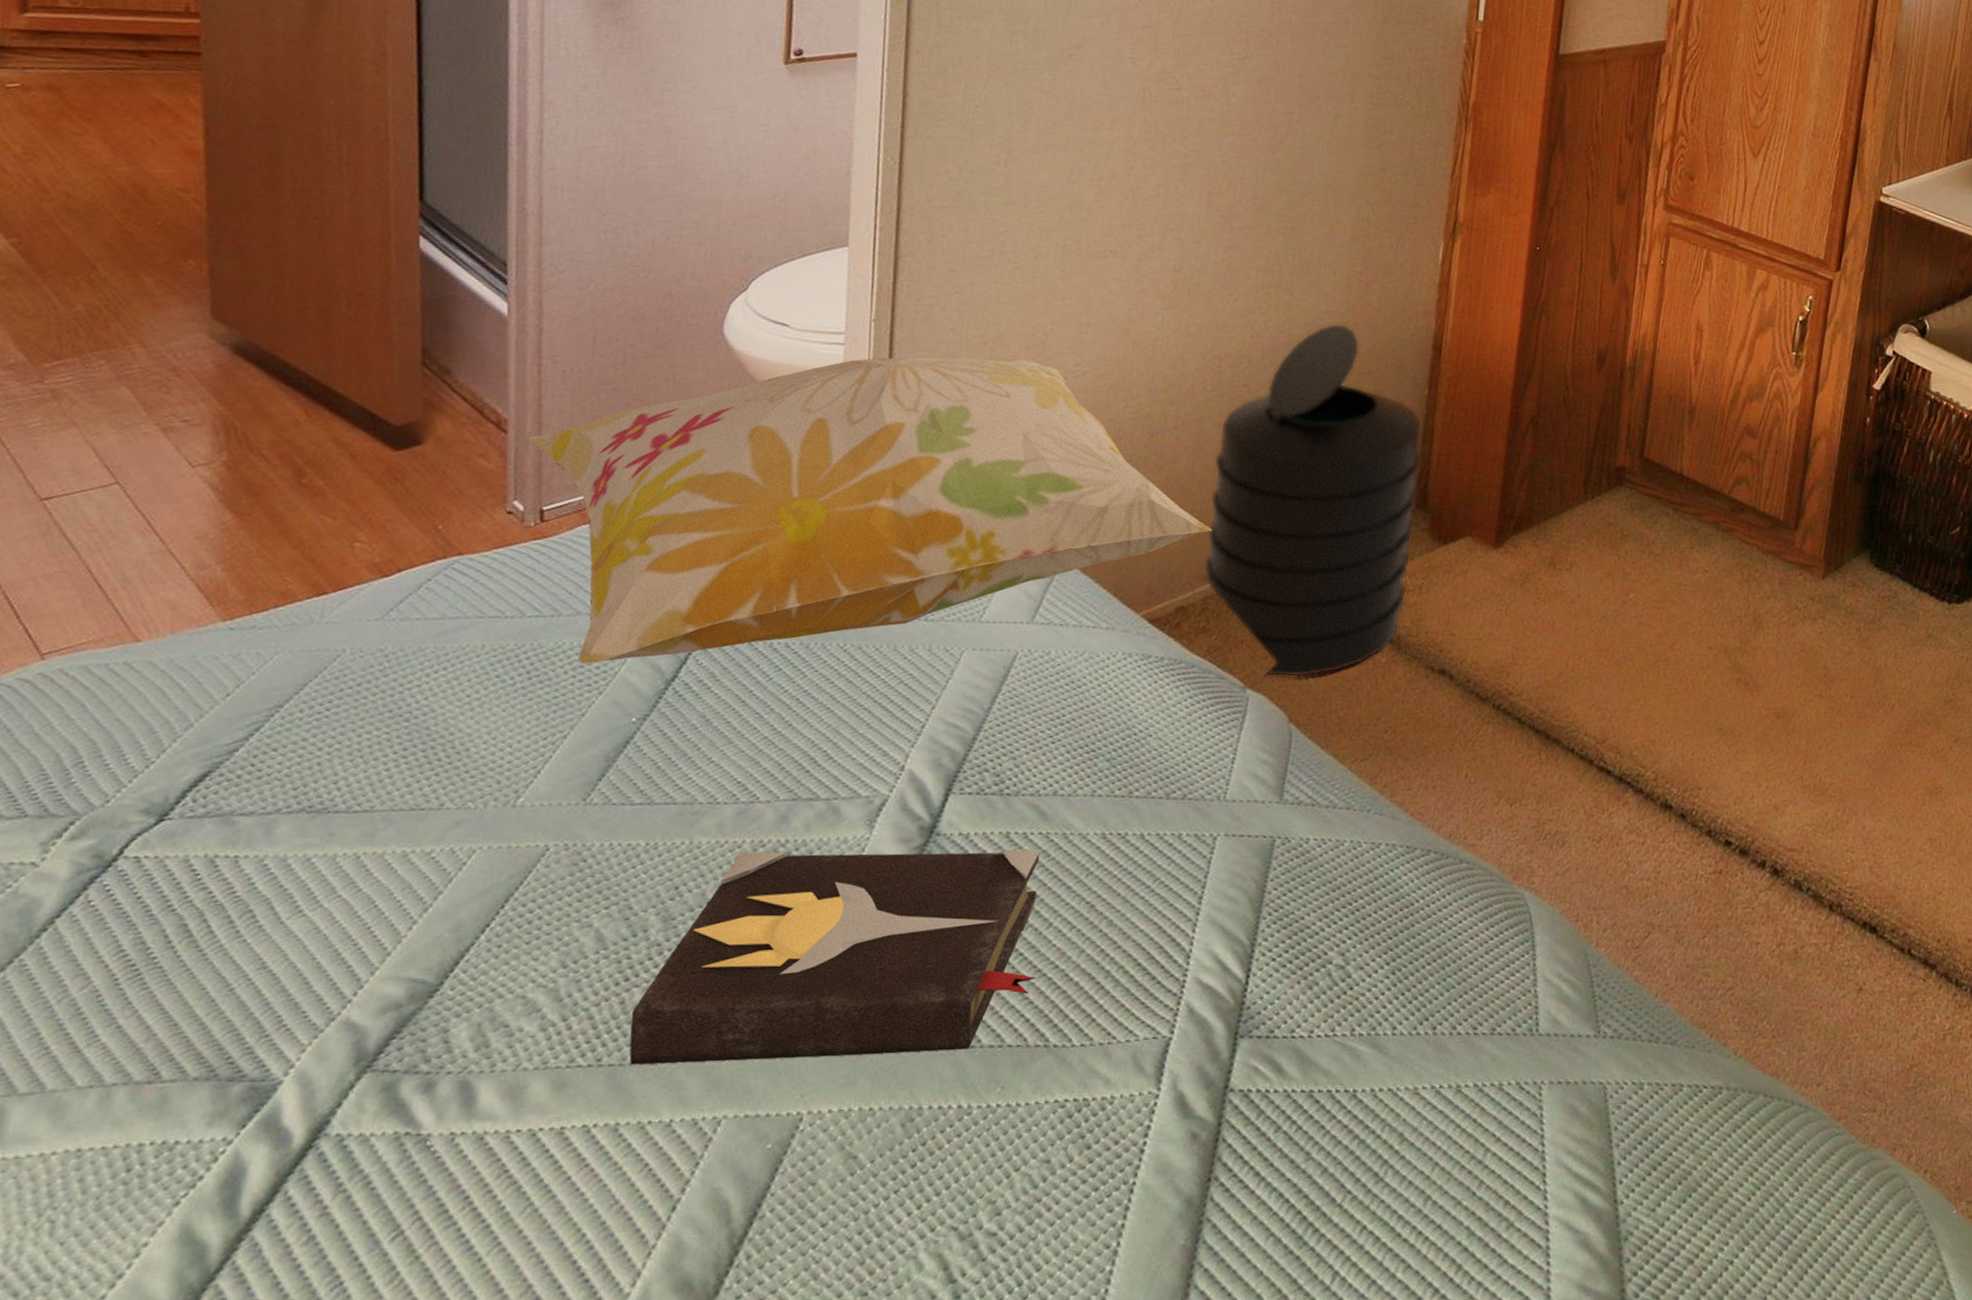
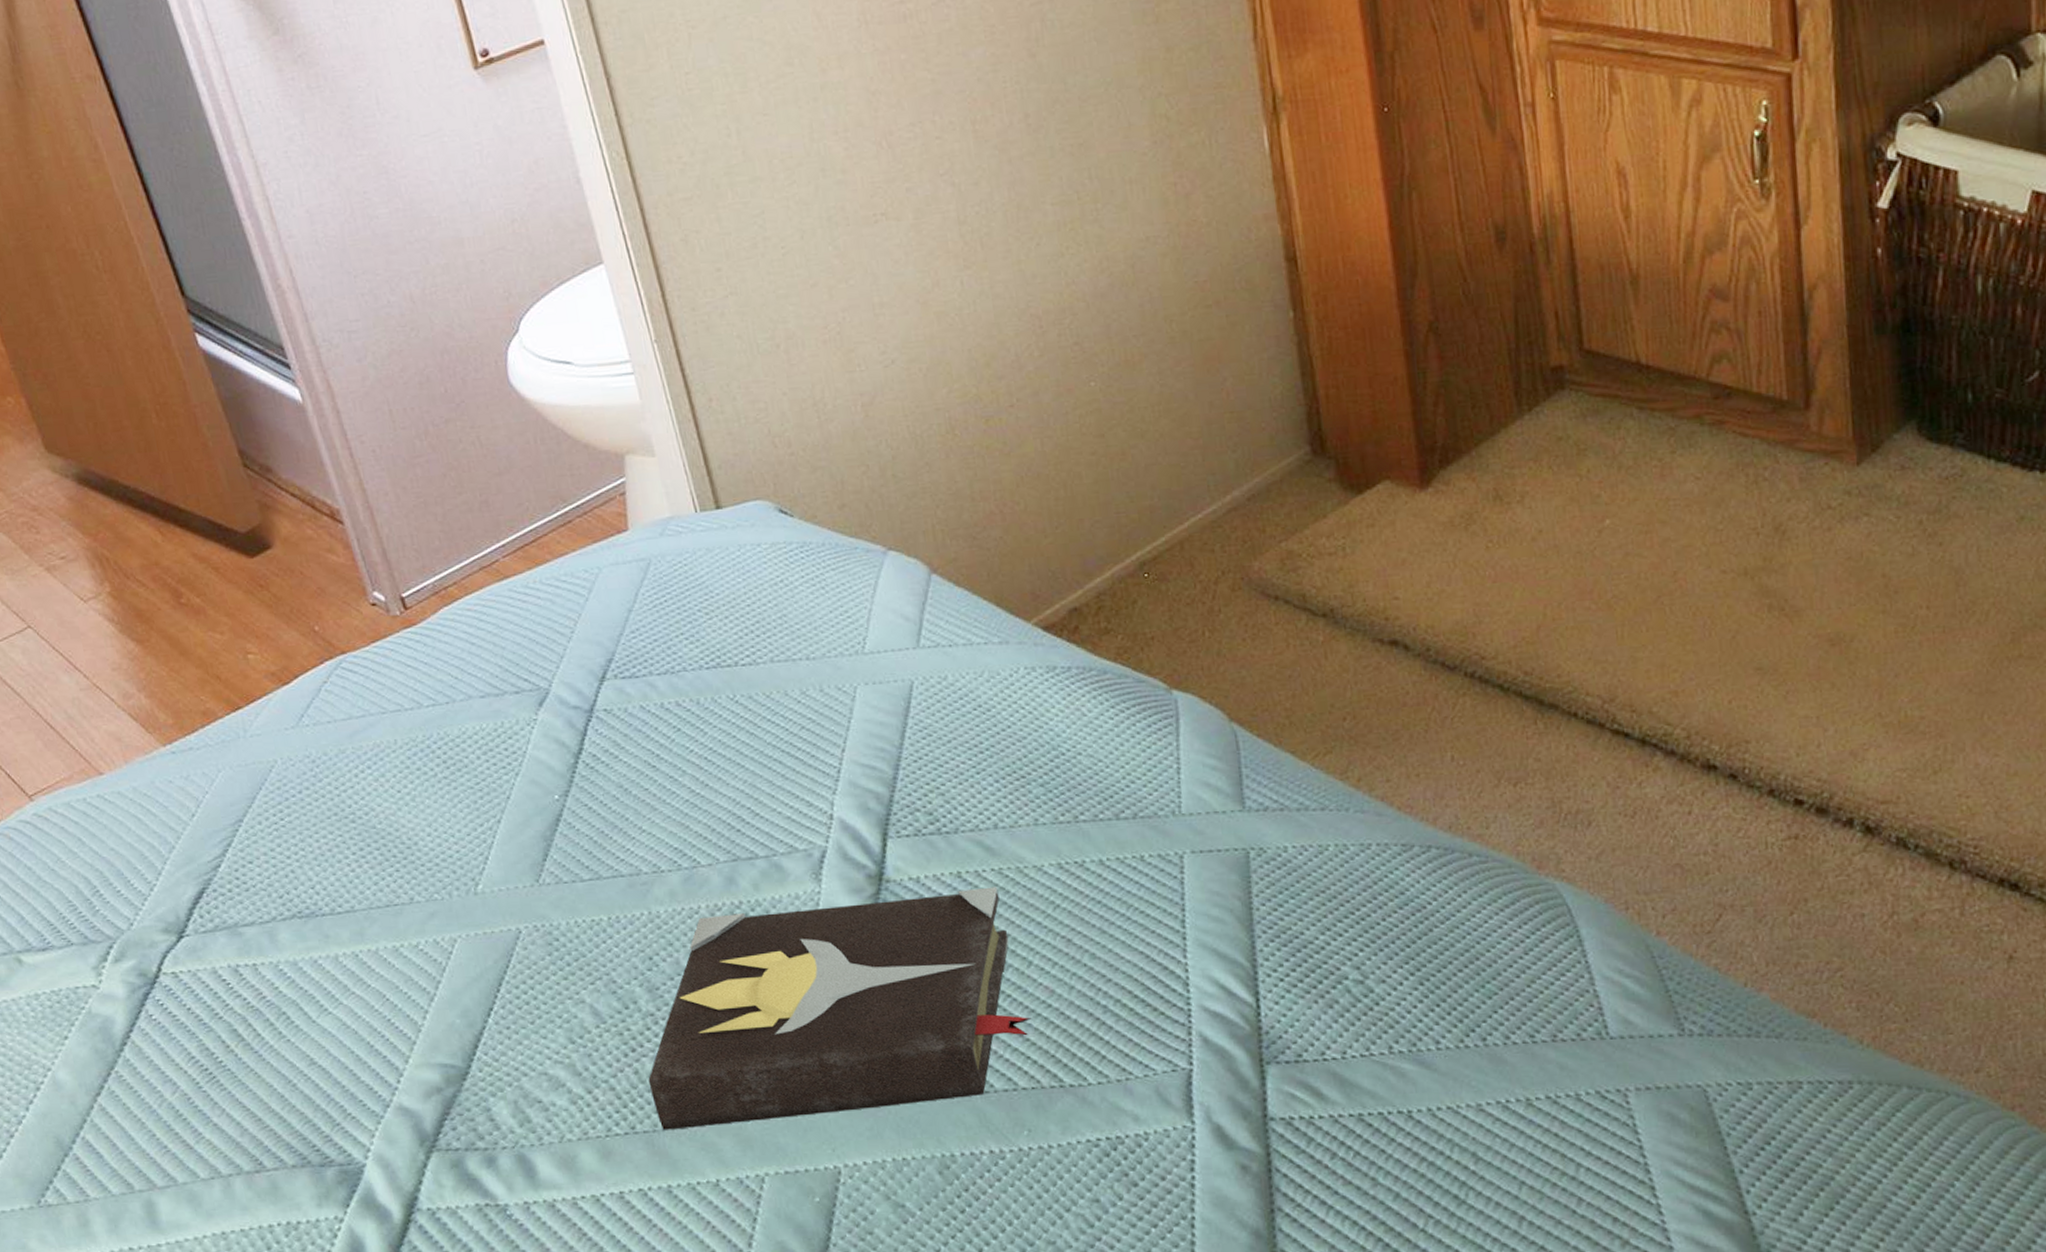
decorative pillow: present [529,357,1213,664] -> none [365,356,1086,747]
trash can: present [1203,323,1423,678] -> none [1061,249,1330,673]

